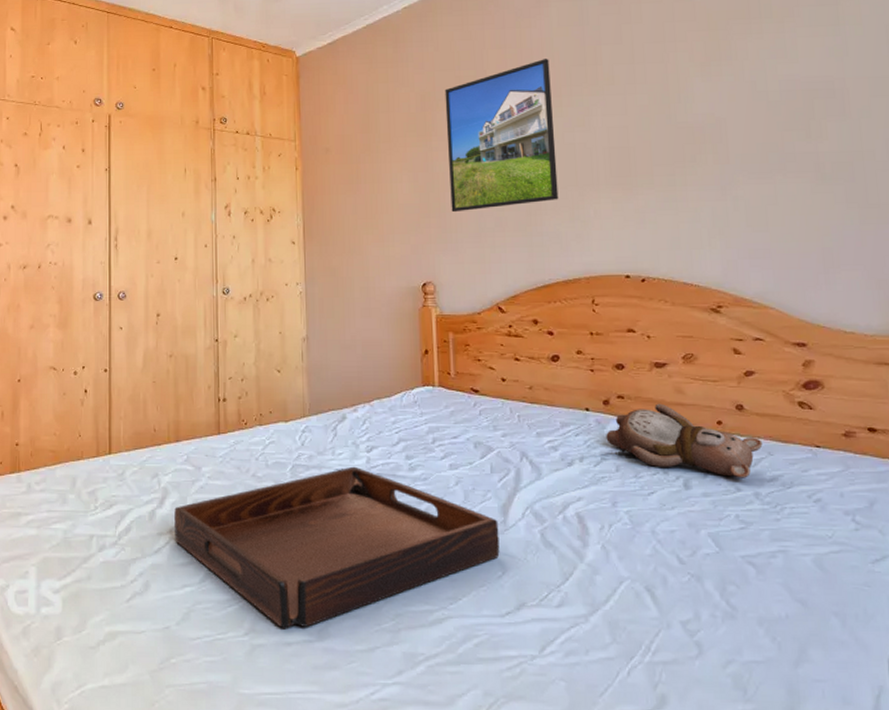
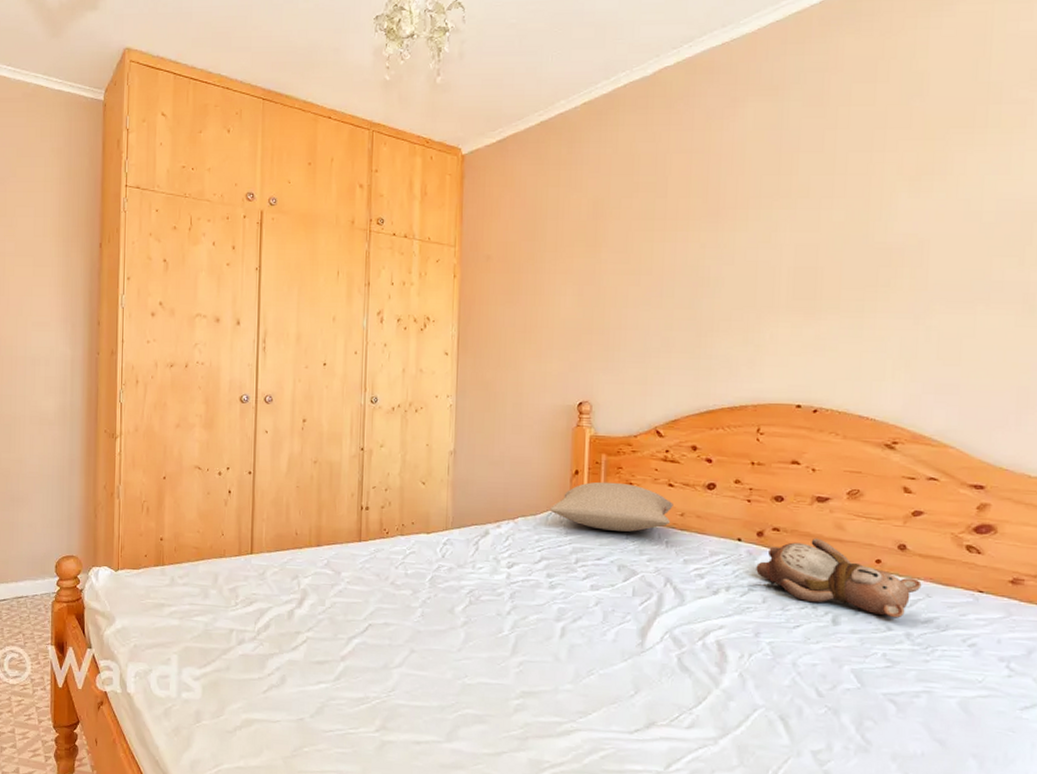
serving tray: present [174,466,500,628] -> none [312,580,636,729]
pillow: none [403,359,521,408] -> present [549,481,673,532]
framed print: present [445,59,559,213] -> none [616,166,739,330]

